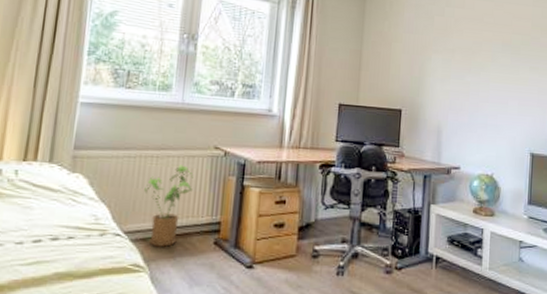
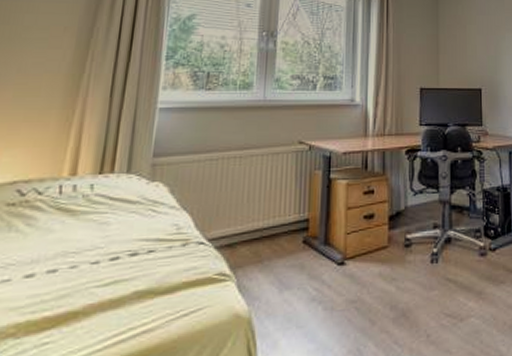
house plant: present [144,165,194,247] -> none [228,163,279,252]

